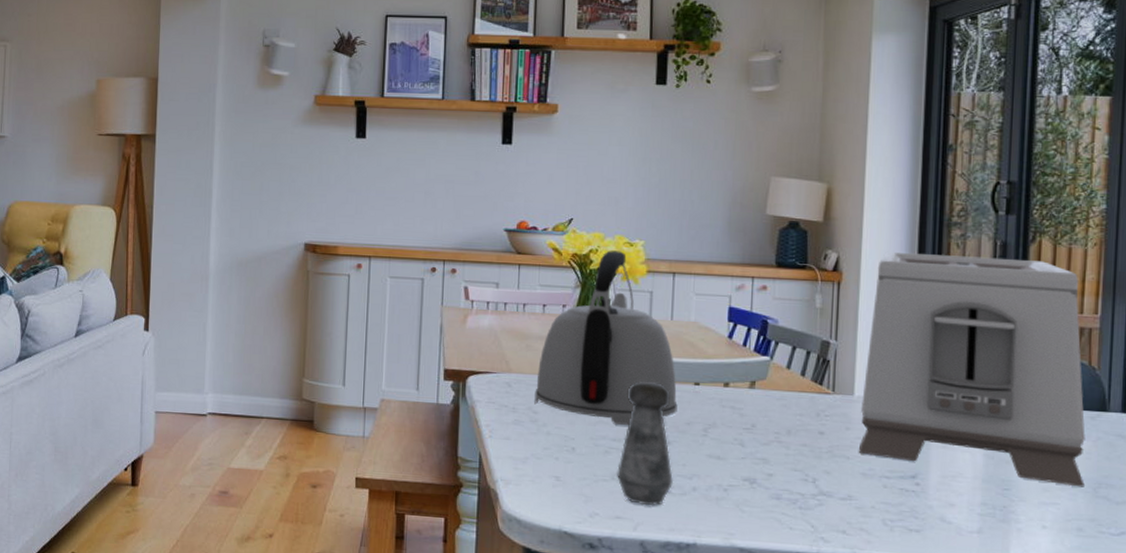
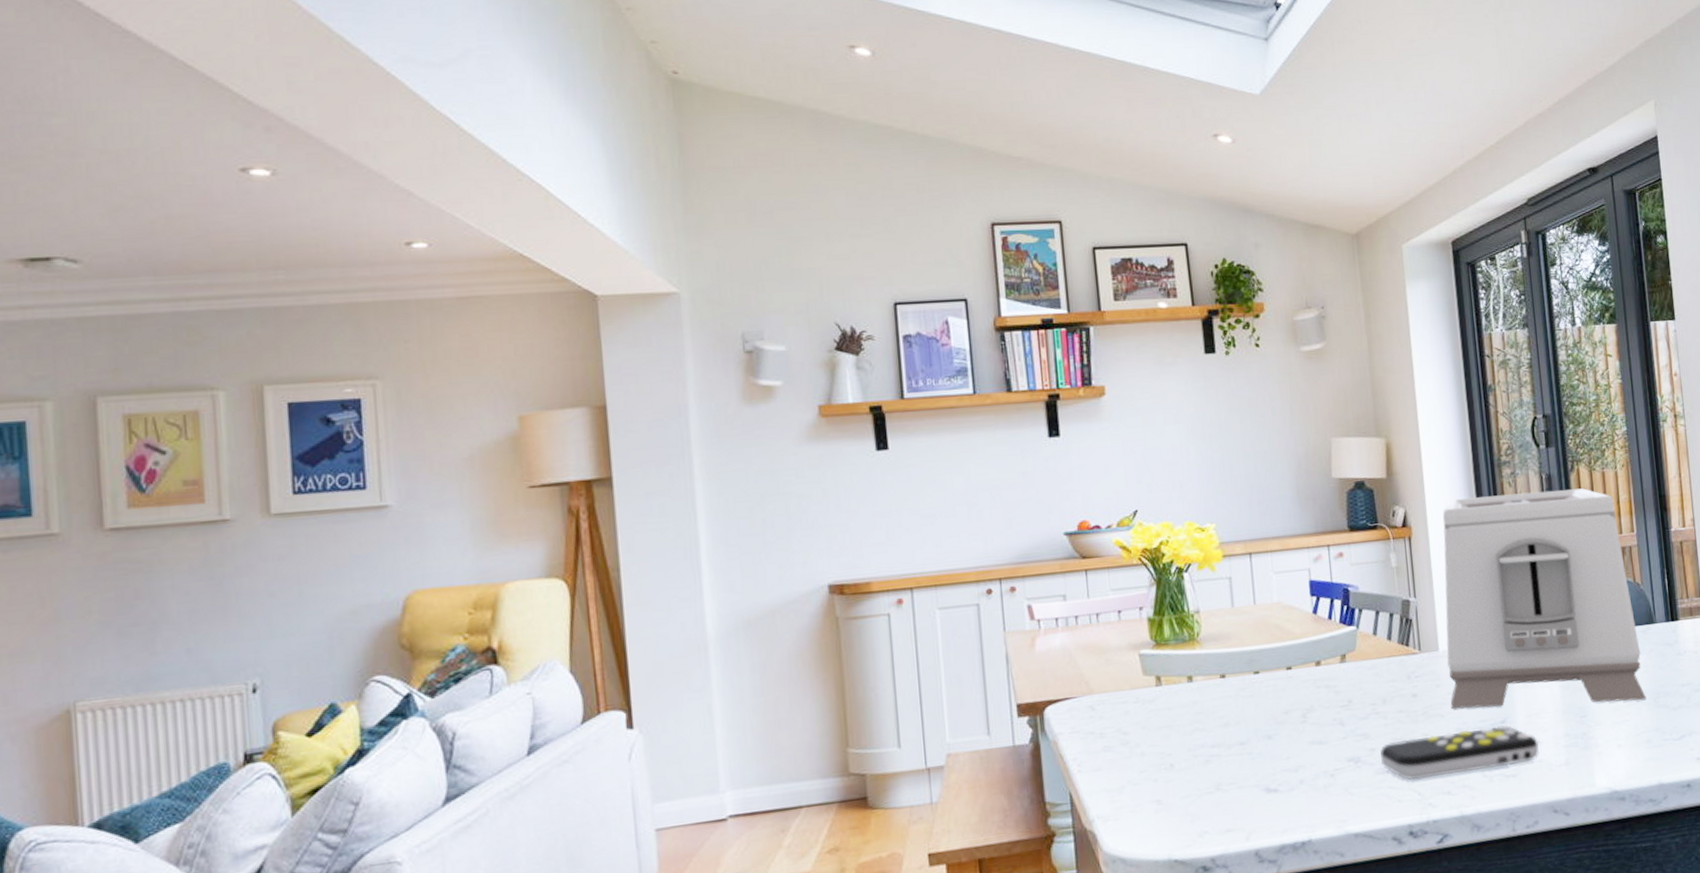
kettle: present [534,250,678,425] -> none [1122,538,1273,729]
salt shaker: present [616,381,674,506] -> none [1220,675,1280,812]
remote control: none [777,472,951,521] -> present [1380,725,1539,781]

